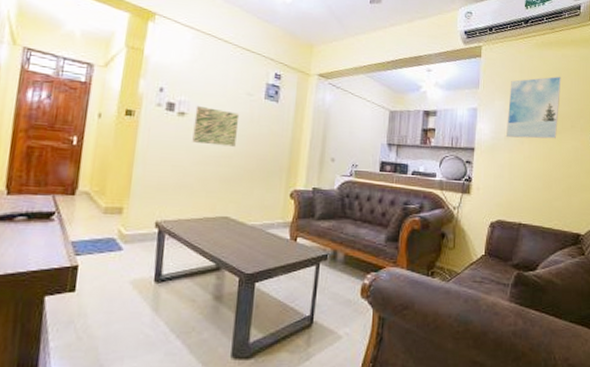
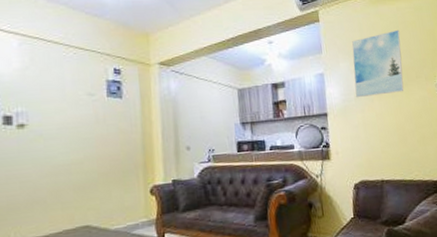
wall art: present [192,105,240,147] -> none [35,114,85,154]

